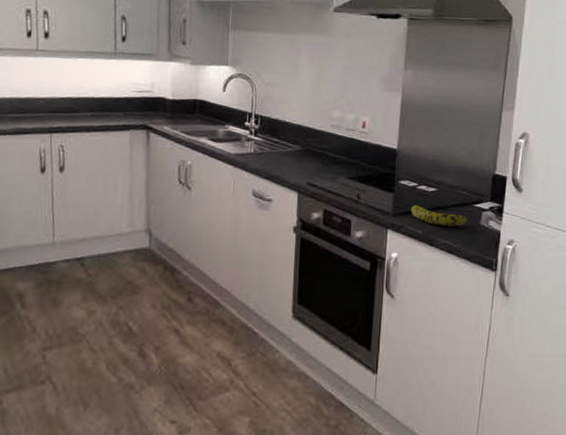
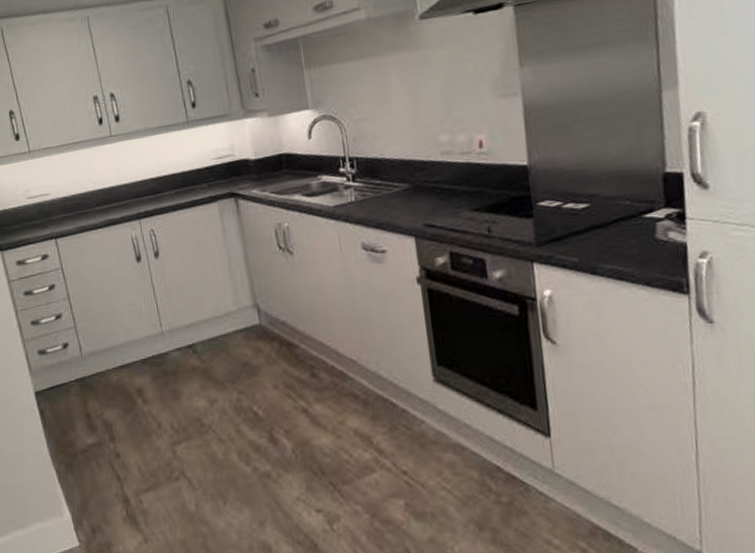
fruit: present [411,205,468,227] -> none [559,228,638,248]

